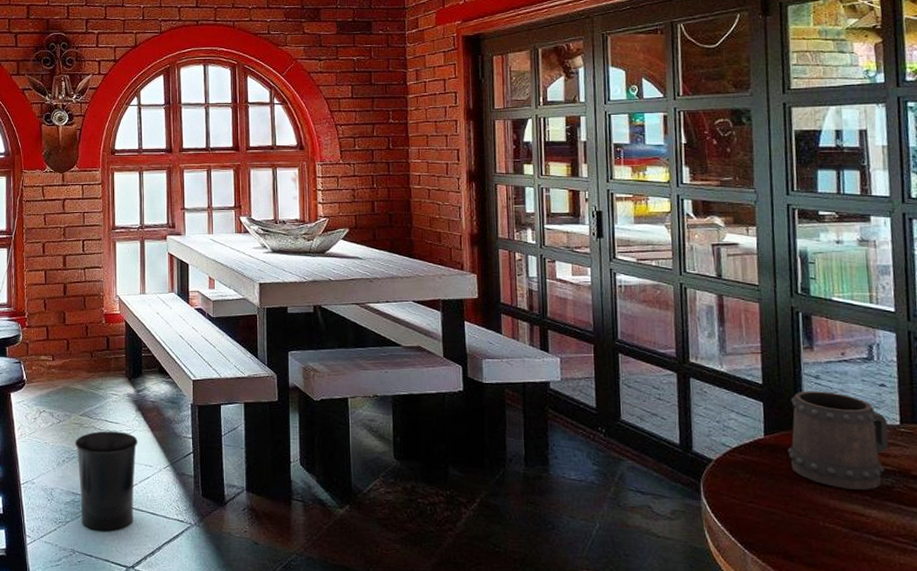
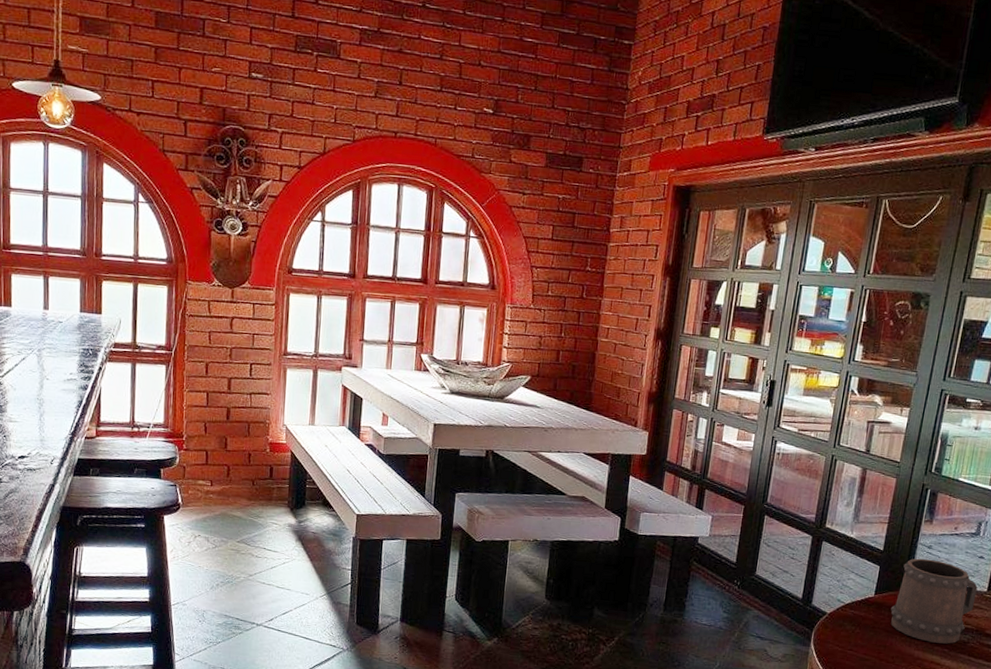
waste bin: present [75,430,138,532] -> none [230,558,296,653]

